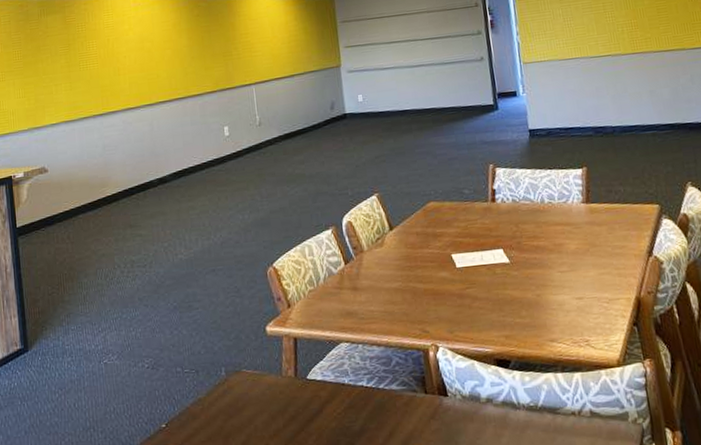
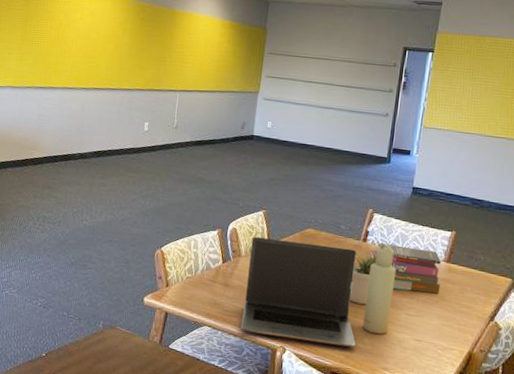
laptop computer: none [371,213,514,338] -> present [240,236,357,348]
potted plant: none [488,210,513,274] -> present [350,250,377,305]
books: none [502,194,588,247] -> present [369,243,441,293]
bottle: none [506,198,544,304] -> present [362,243,397,335]

